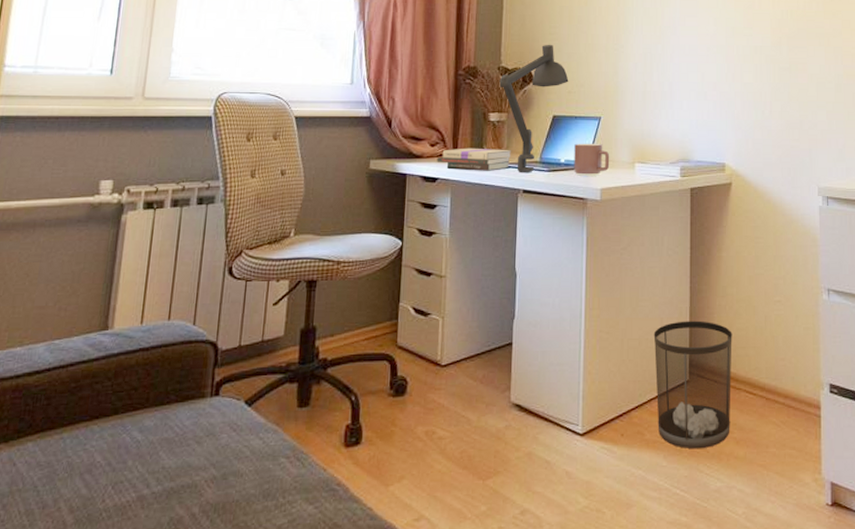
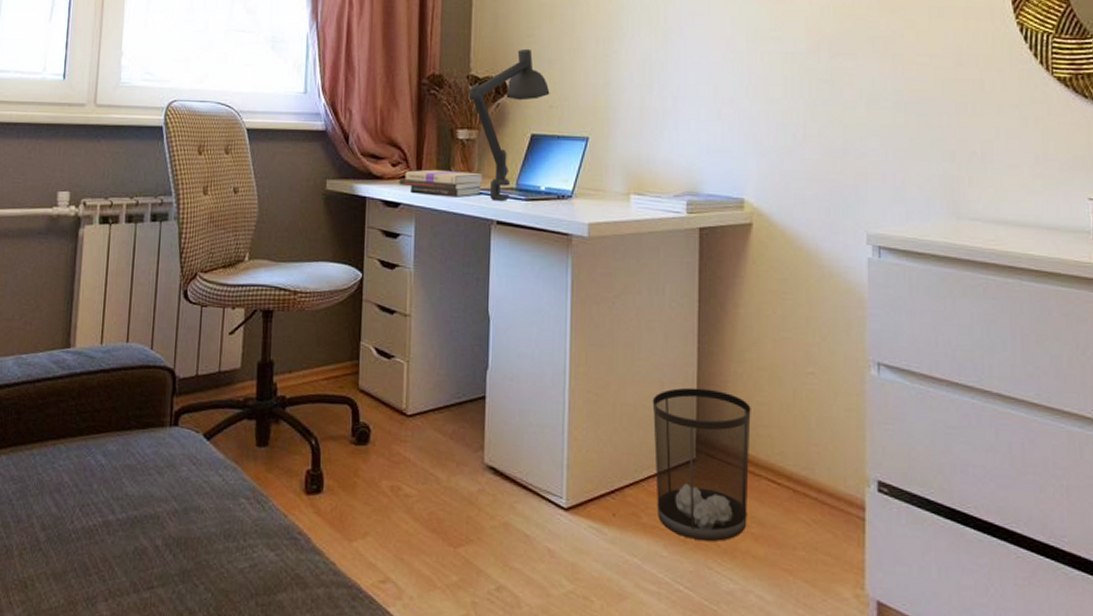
mug: present [574,143,610,176] -> none [556,168,600,208]

